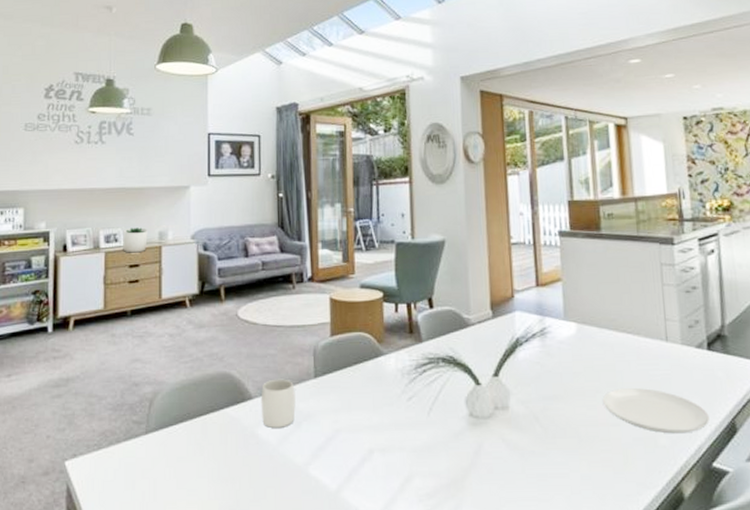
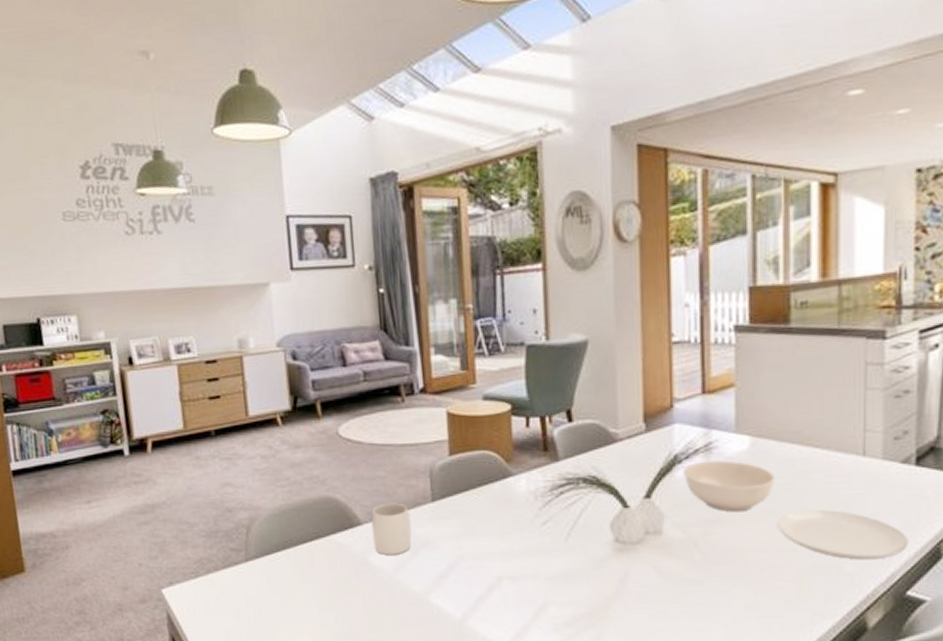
planter: present [123,227,148,253] -> none [195,334,226,365]
bowl: none [523,343,599,390] -> present [682,460,776,512]

